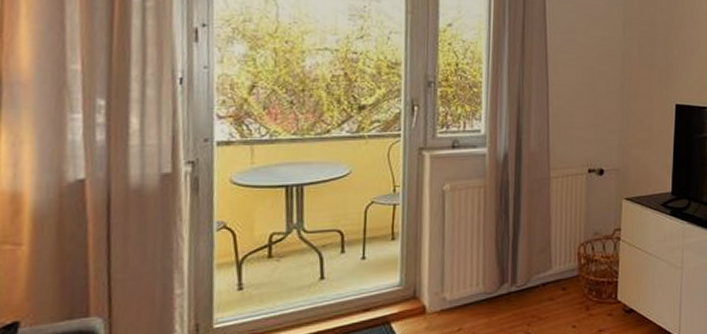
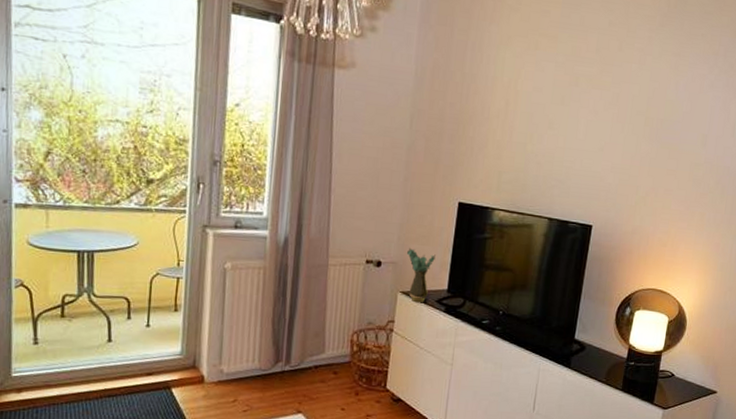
vase: none [628,153,657,208] -> present [406,247,436,303]

